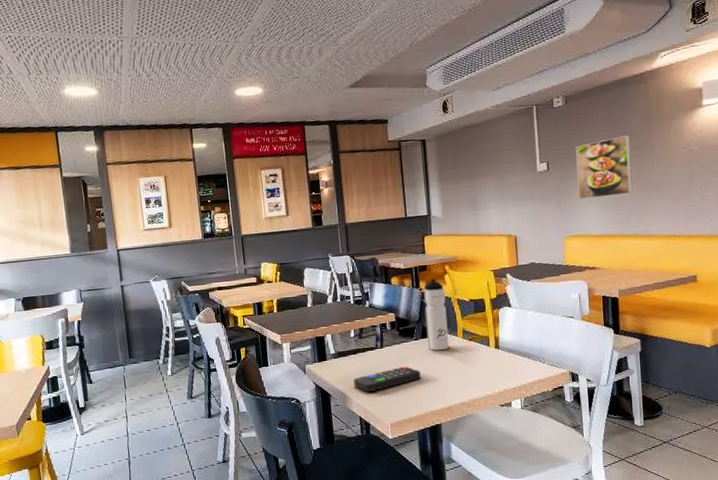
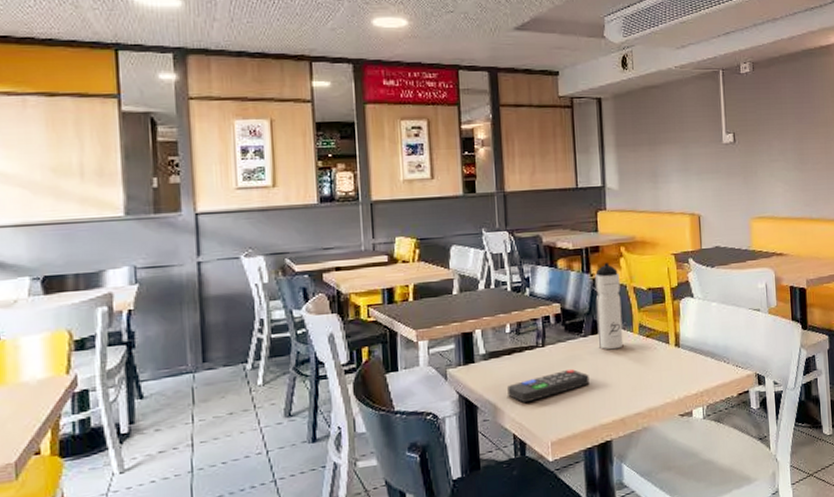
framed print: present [576,135,633,200] -> none [763,110,820,177]

